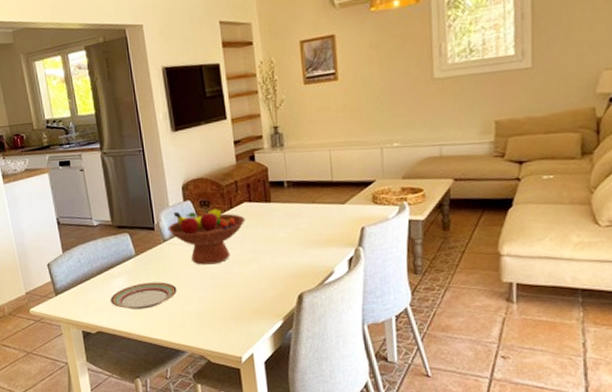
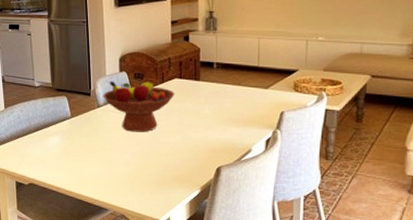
plate: present [110,282,177,310] -> none [44,143,106,167]

